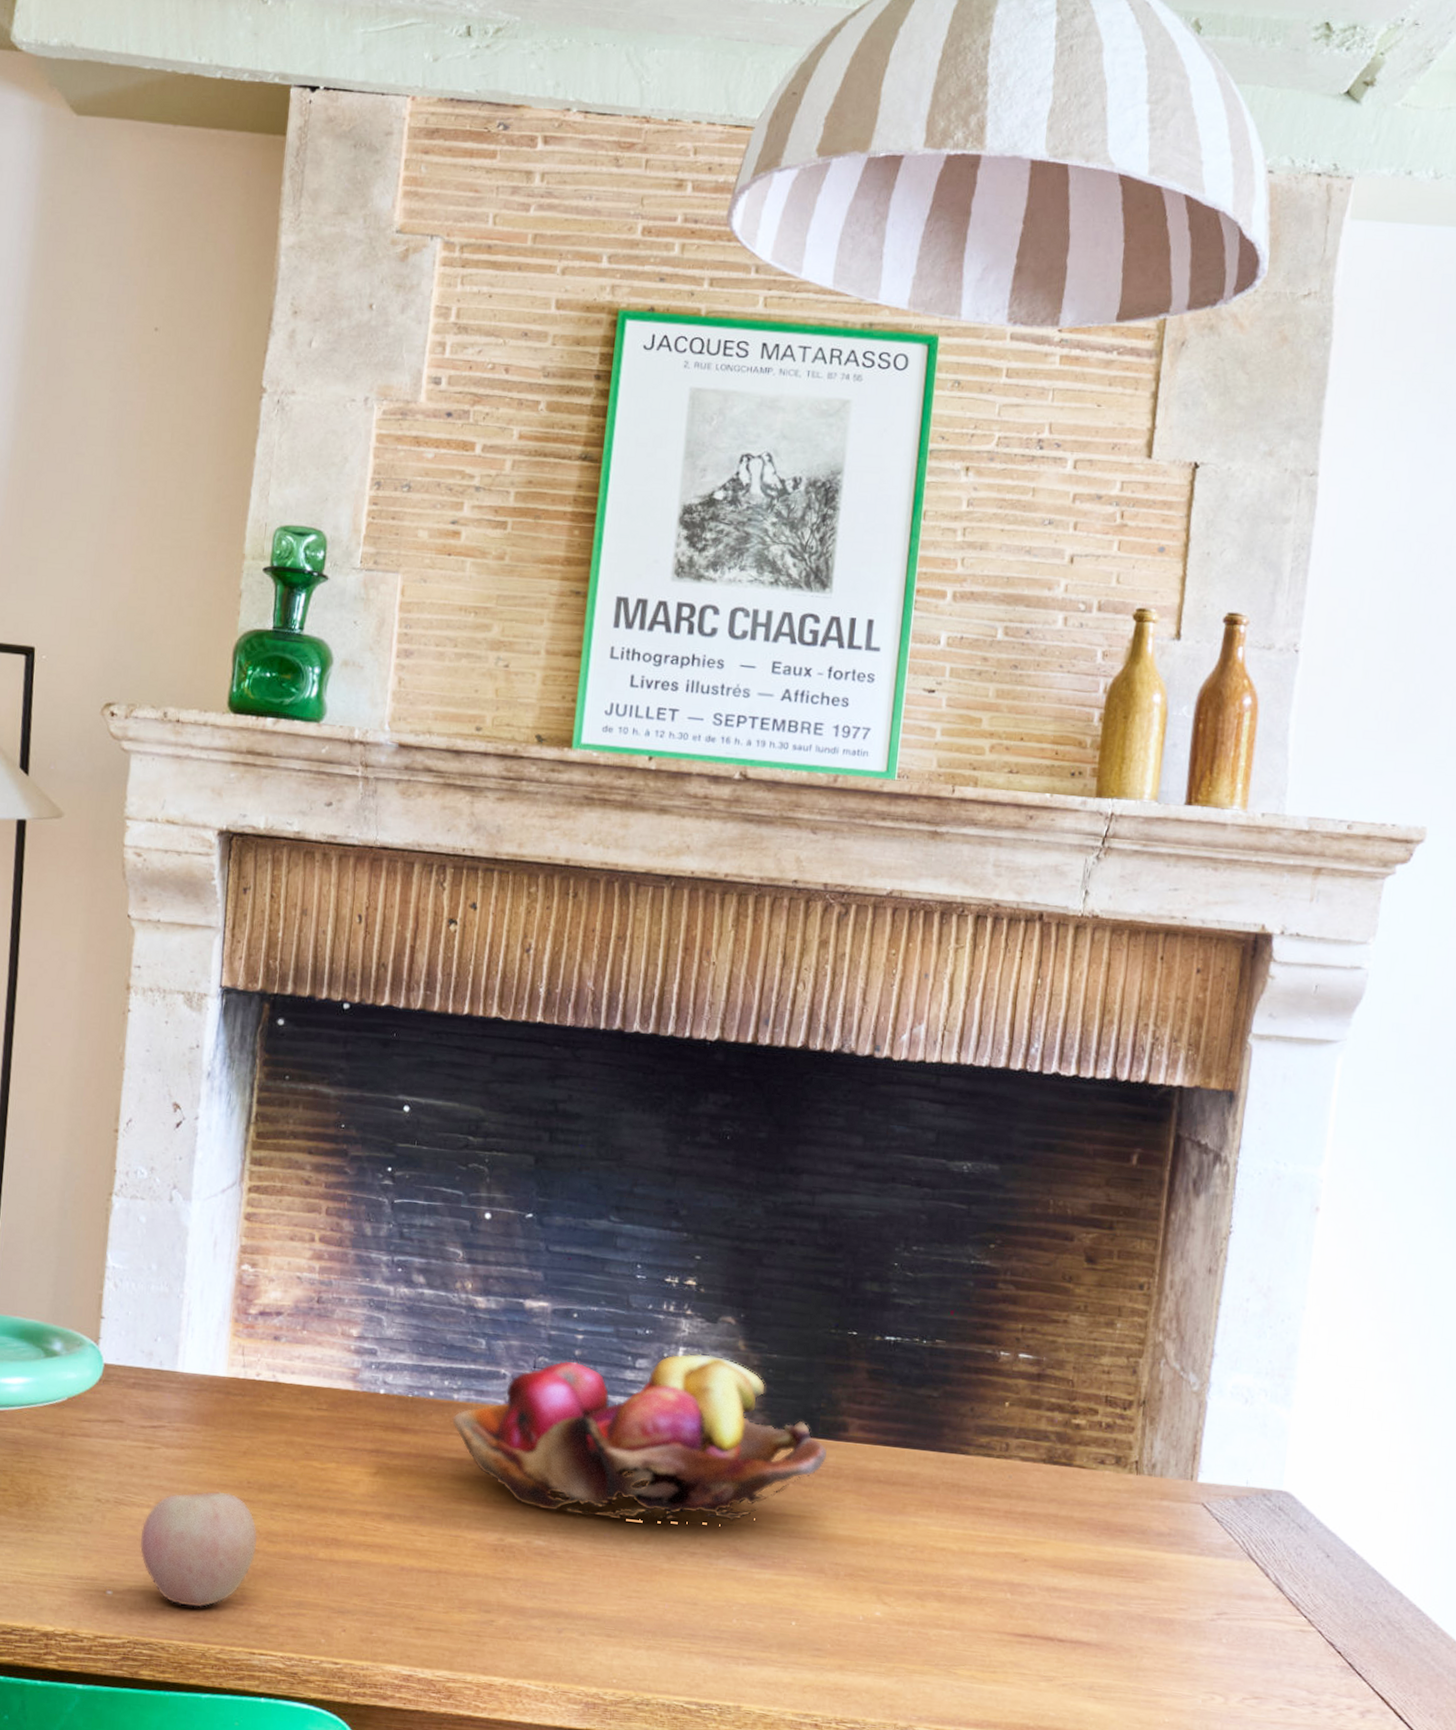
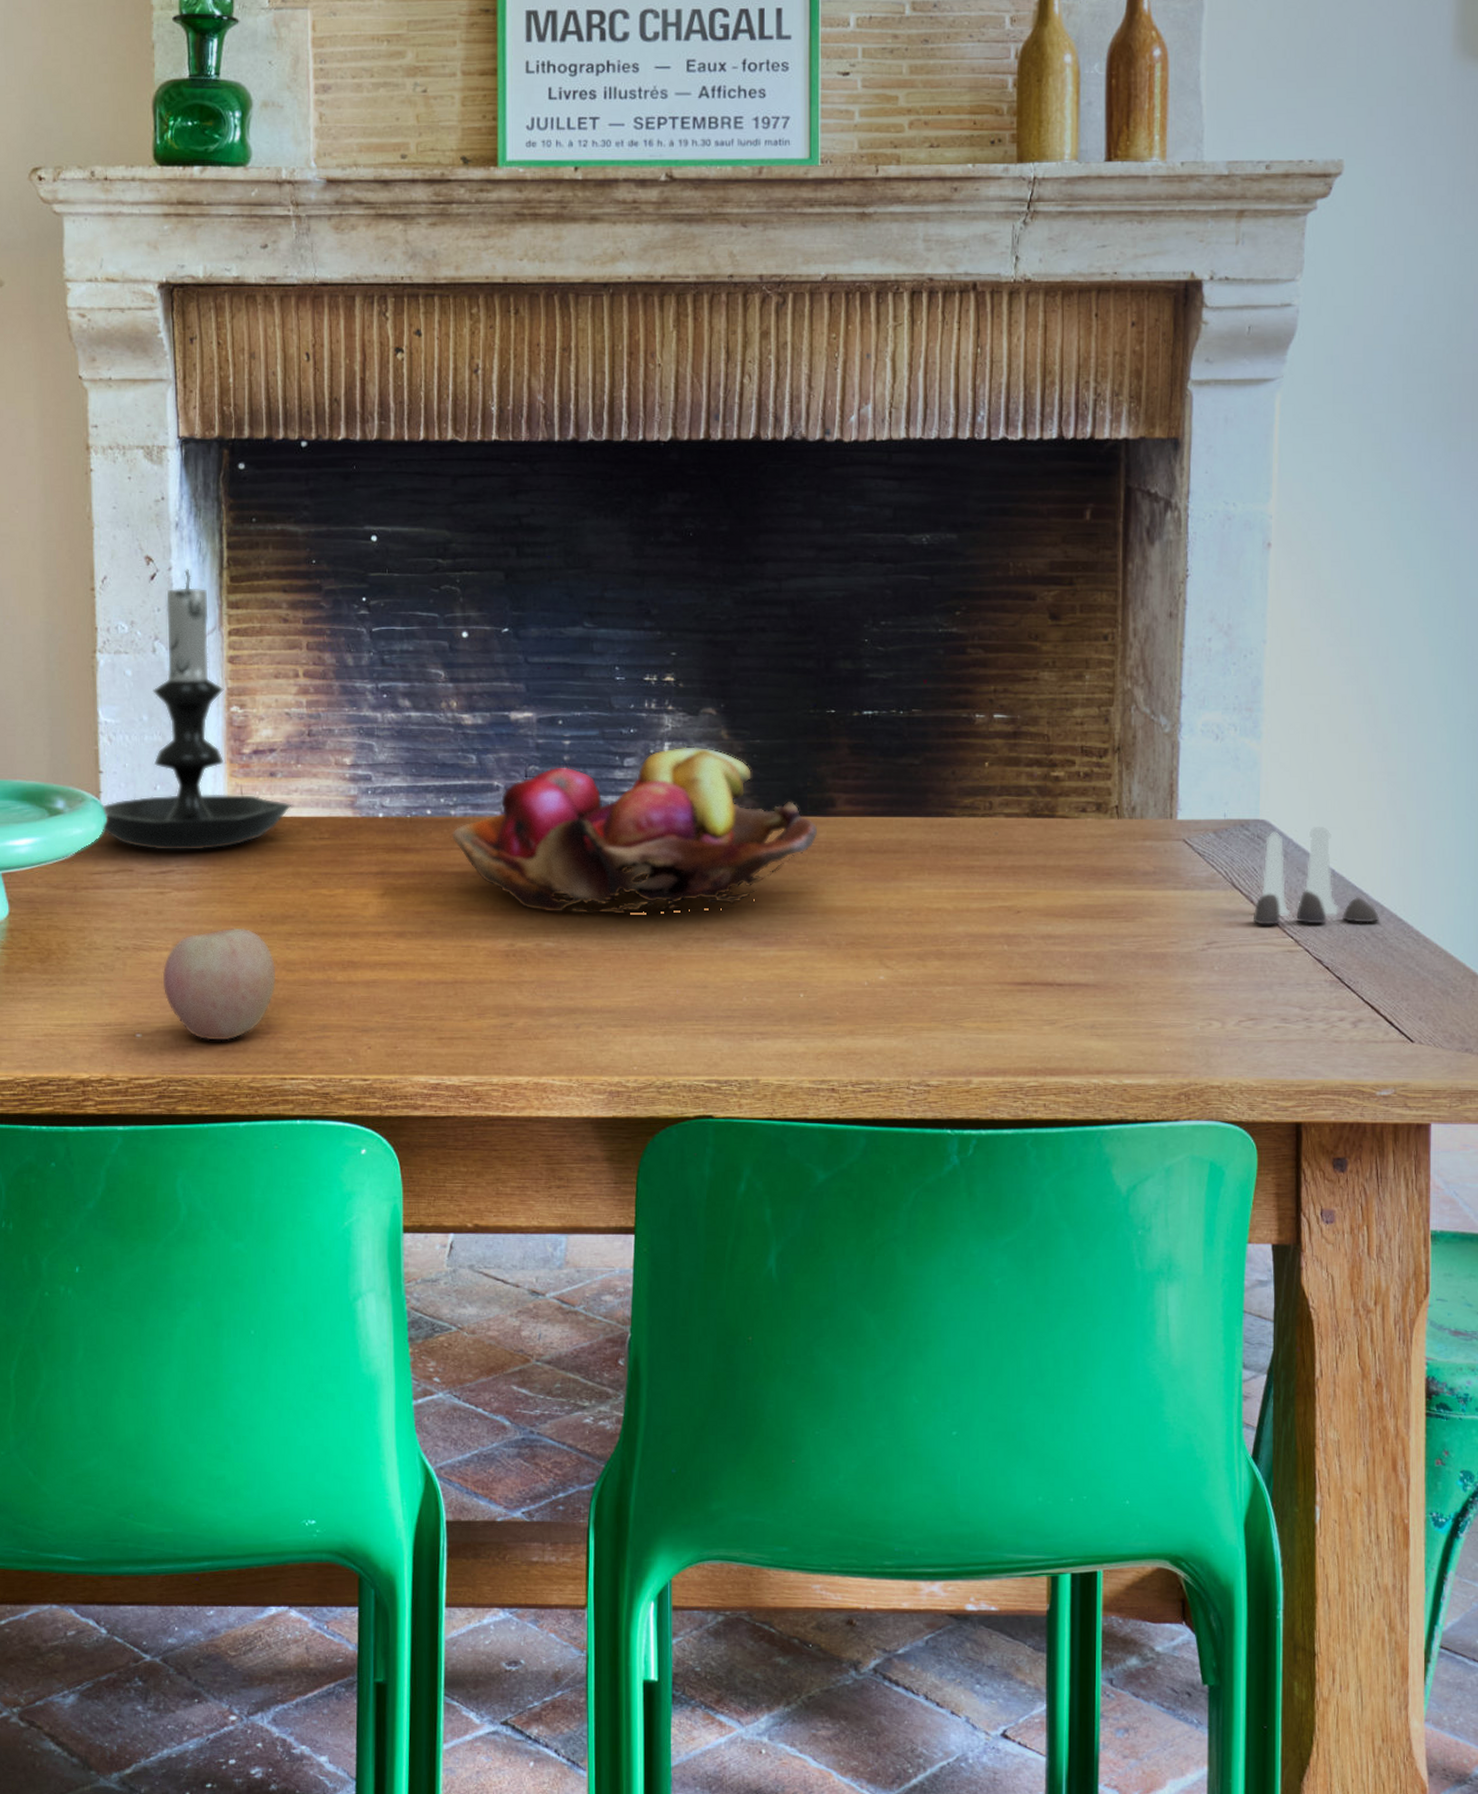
candle holder: none [97,1120,293,1409] -> present [101,569,292,850]
salt and pepper shaker set: none [1266,1504,1398,1610] -> present [1253,826,1379,925]

